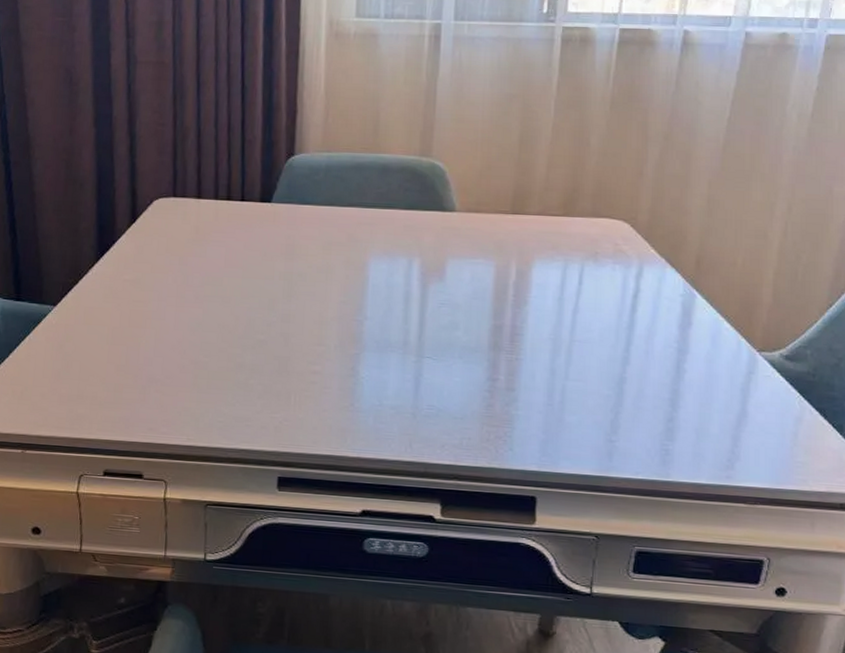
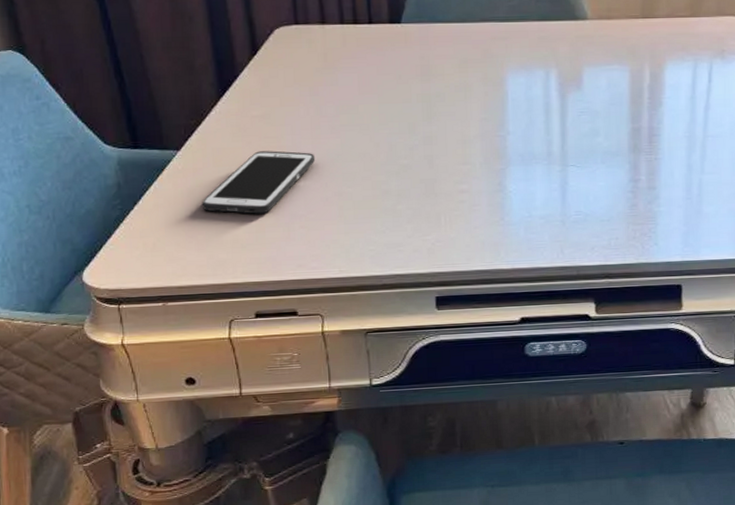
cell phone: none [68,313,177,374] -> present [201,151,316,214]

